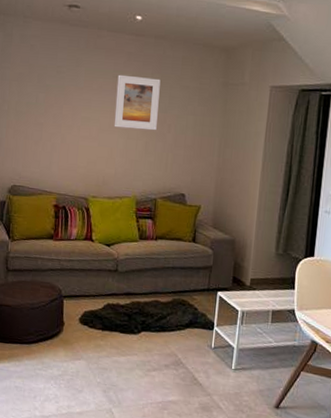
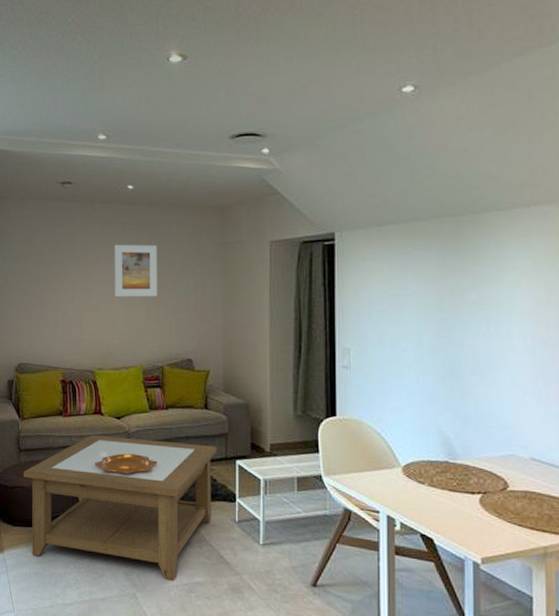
coffee table: none [10,259,201,399] -> present [24,434,218,581]
decorative bowl: none [81,279,143,299] -> present [94,453,157,475]

